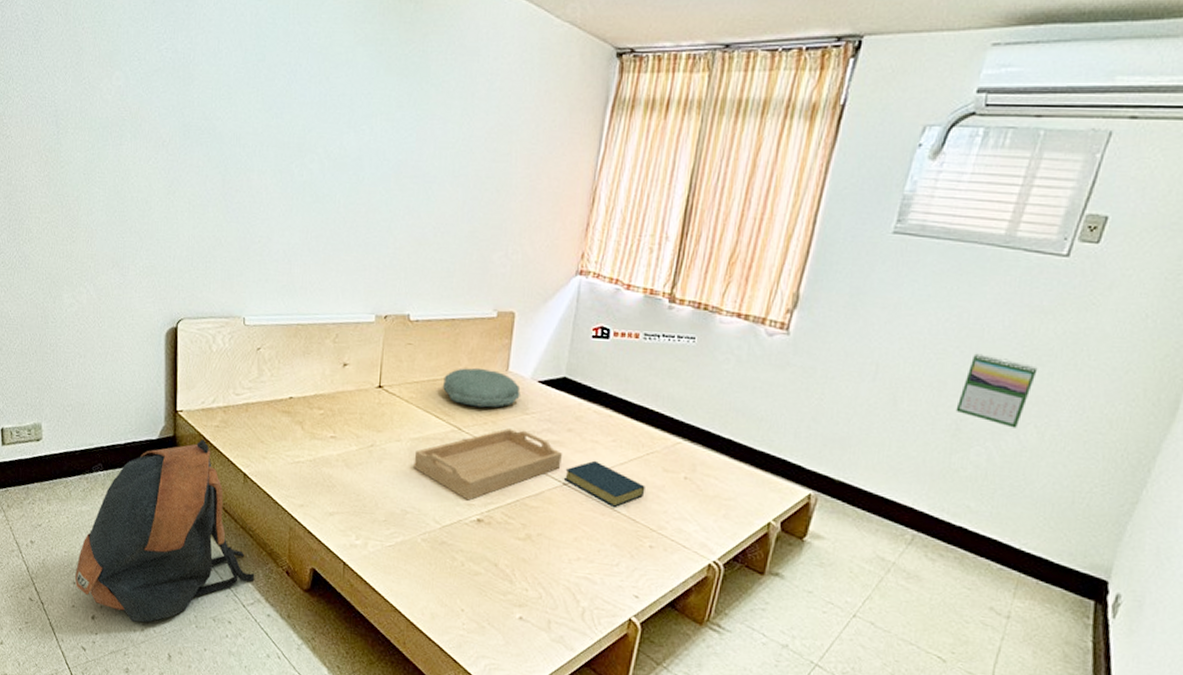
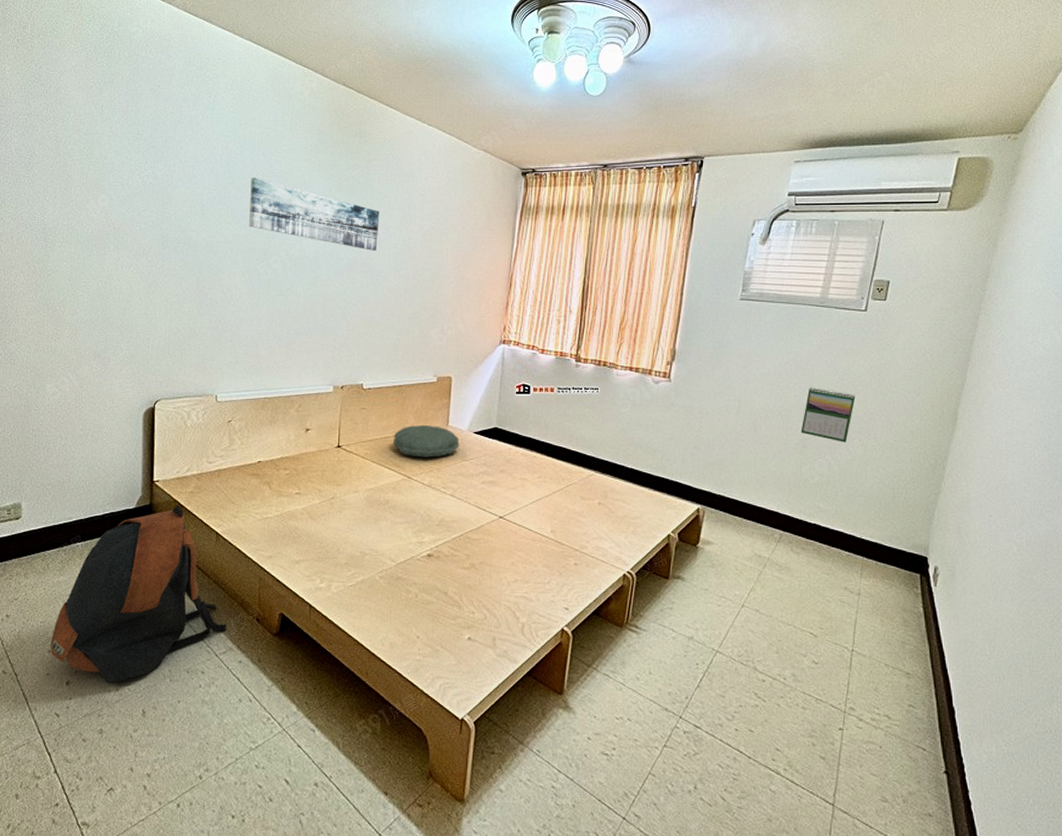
wall art: none [282,54,436,151] -> present [249,178,380,251]
serving tray: present [414,428,562,501] -> none [370,474,497,539]
hardback book: present [563,460,645,507] -> none [499,495,567,533]

